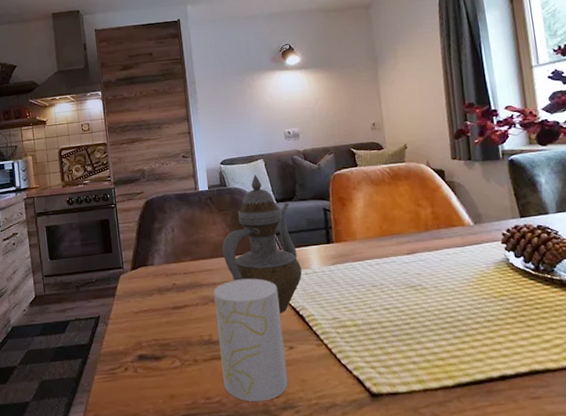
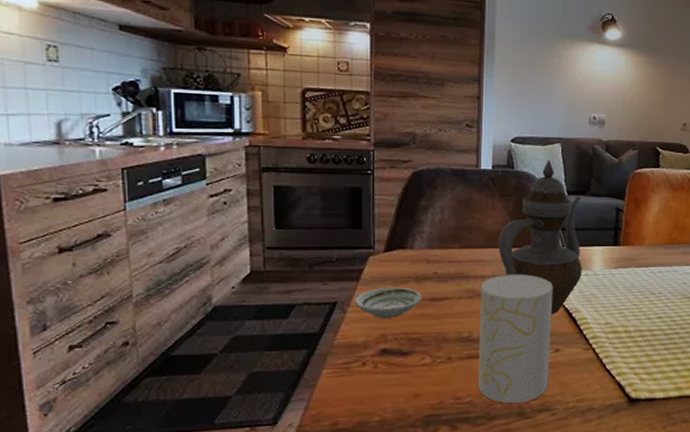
saucer: none [113,299,166,328] -> present [354,287,422,318]

